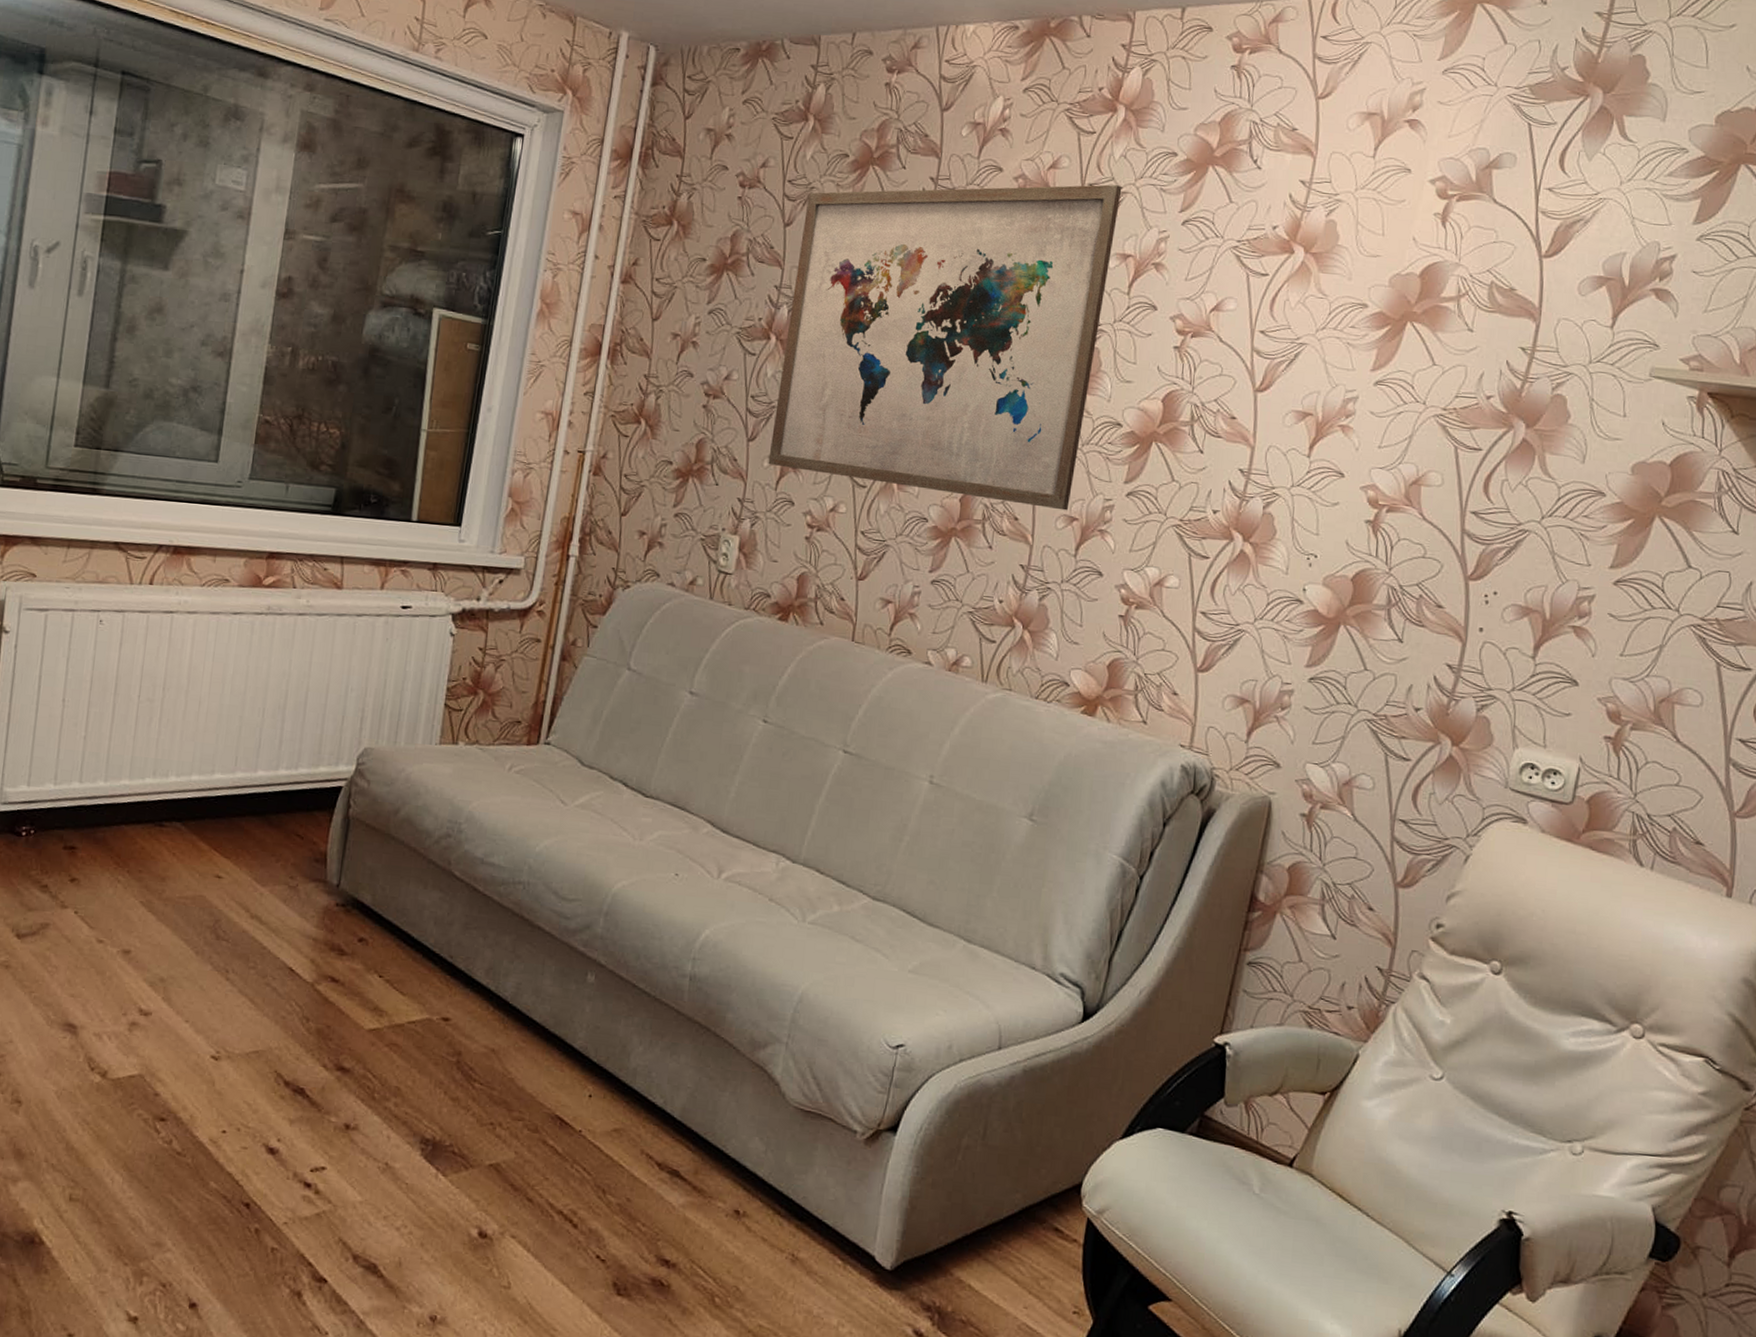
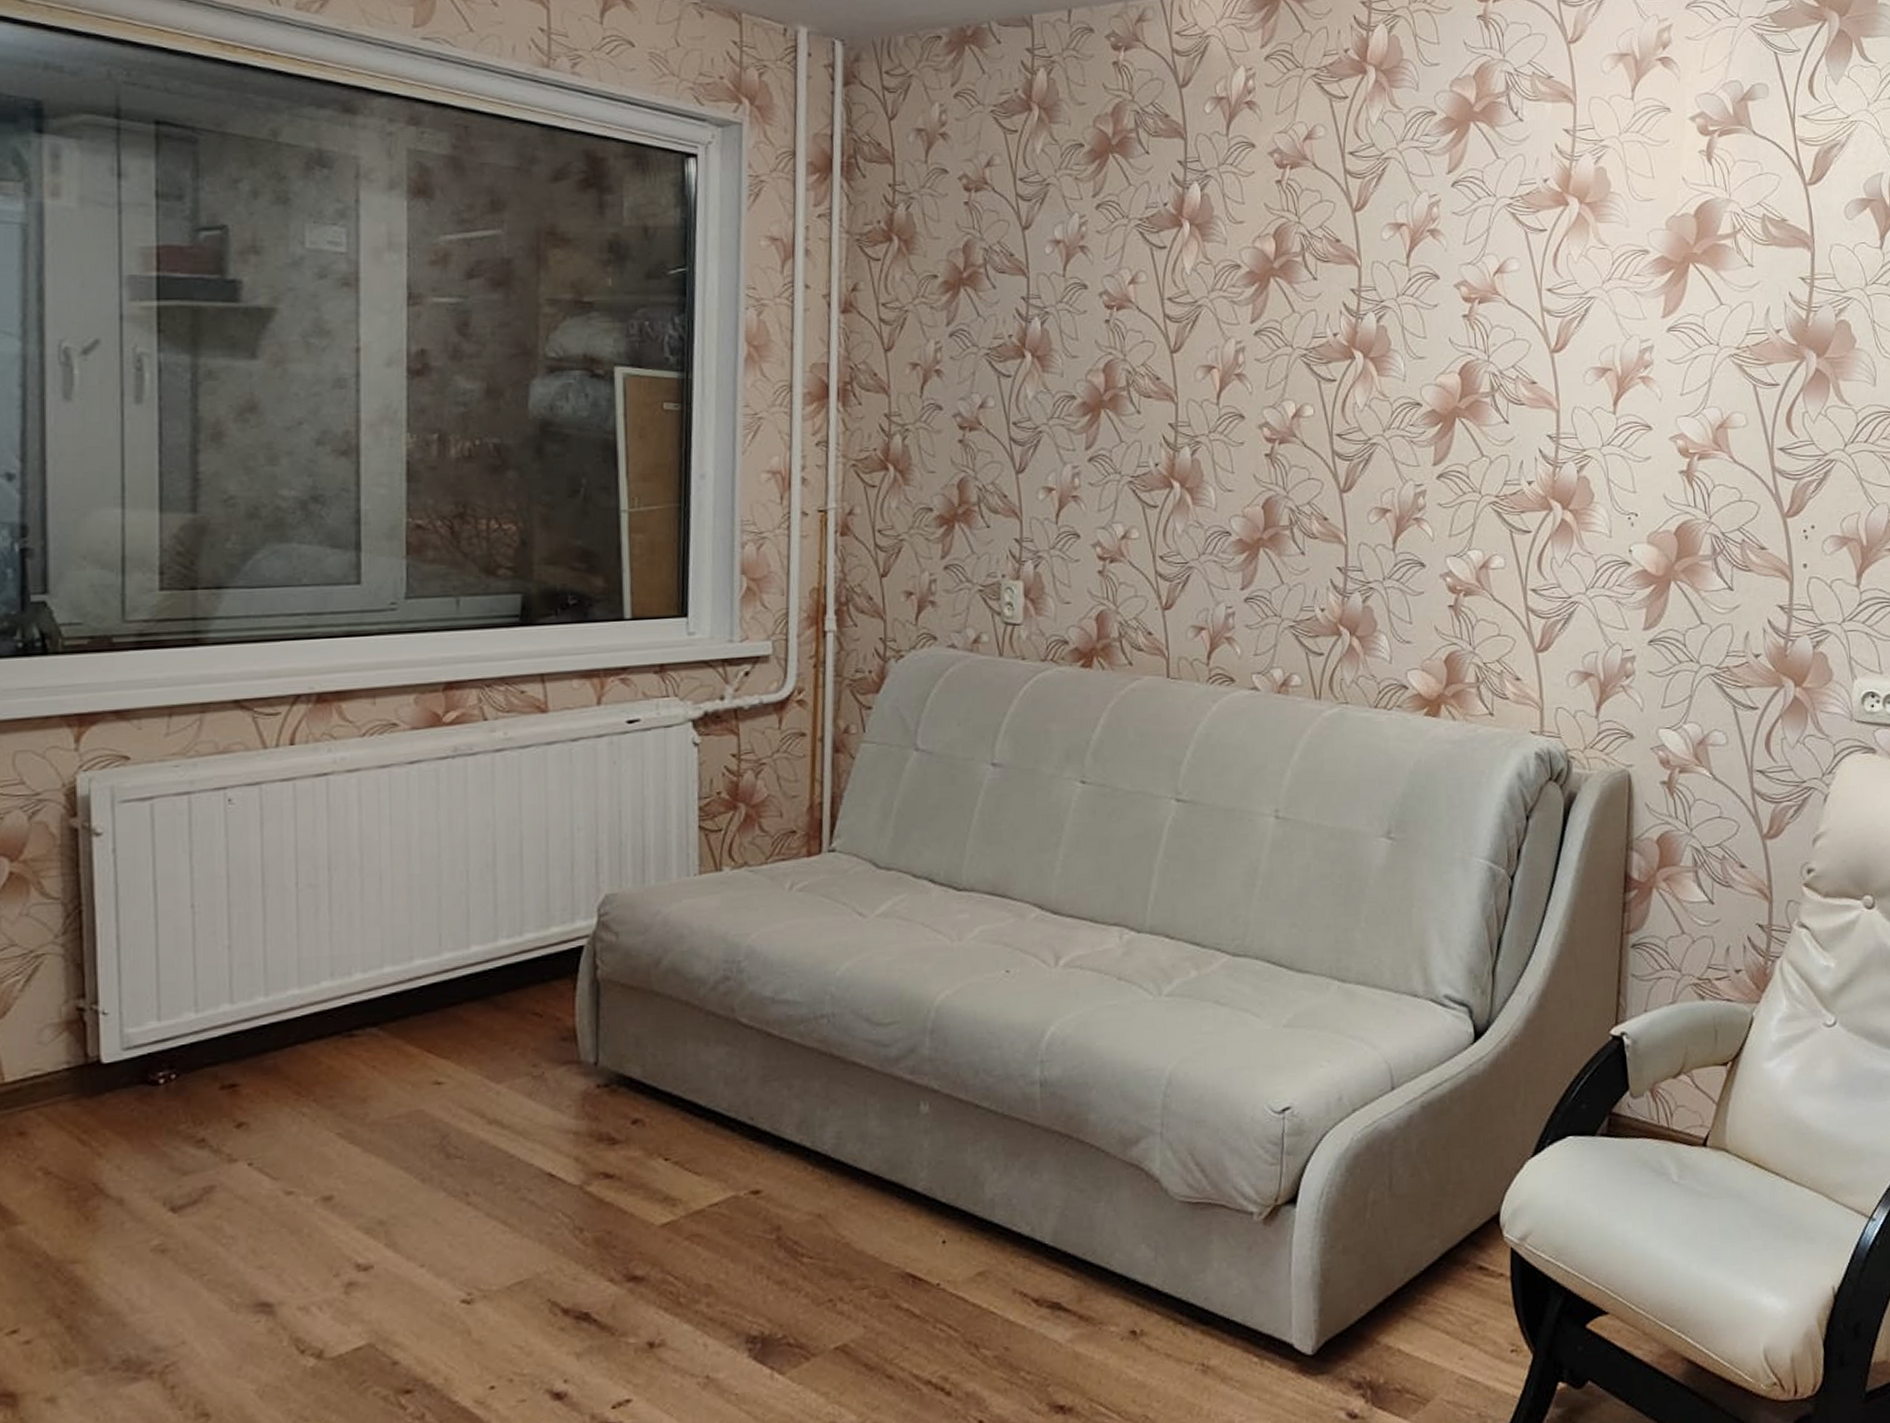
wall art: present [768,184,1122,511] -> none [1043,151,1385,503]

